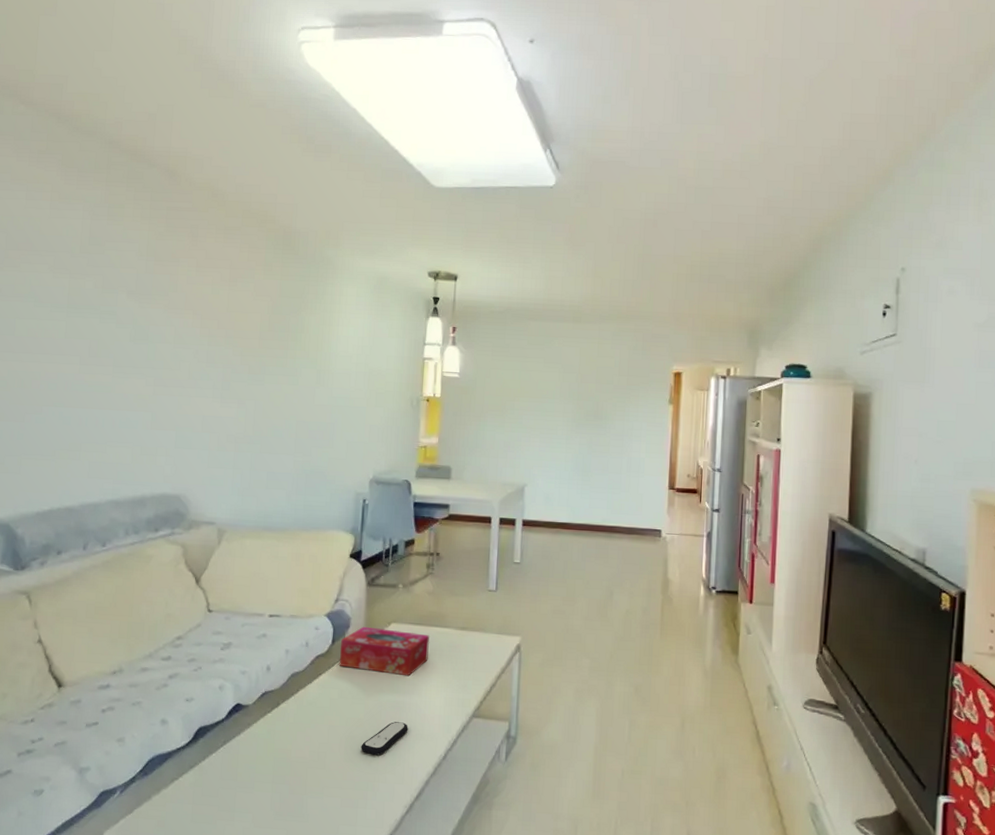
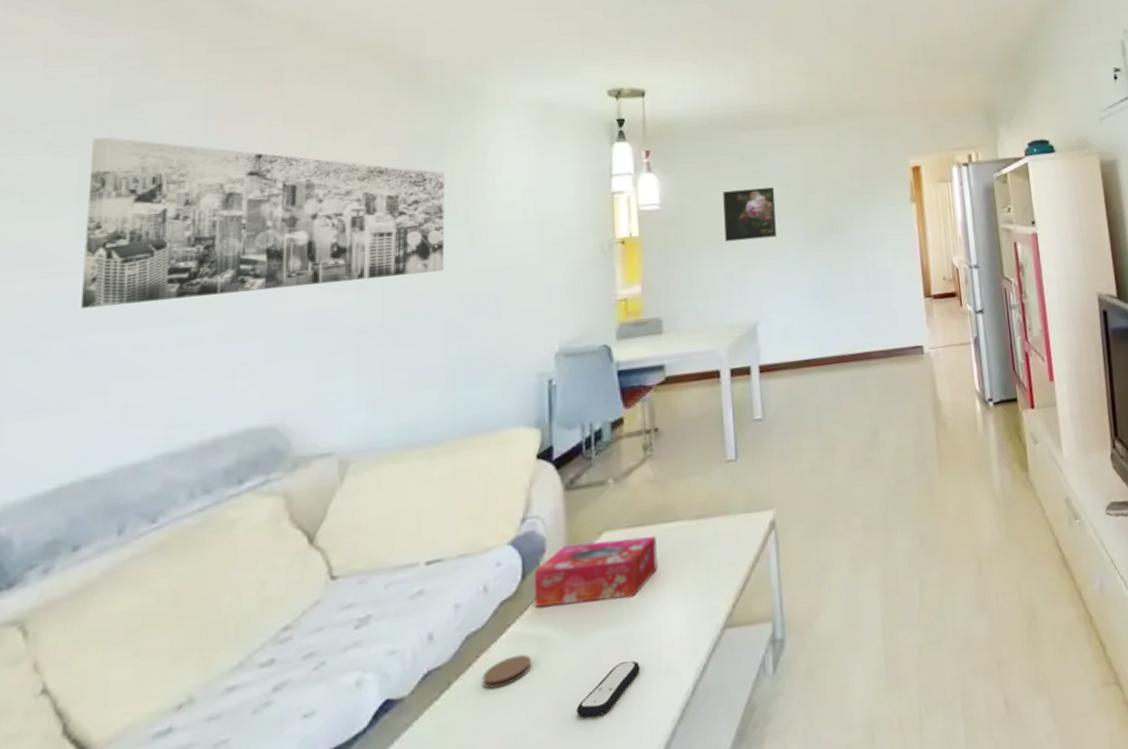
wall art: none [67,265,303,401] -> present [81,137,445,308]
coaster: none [300,696,334,717] -> present [482,654,532,689]
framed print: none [508,370,553,416] -> present [723,187,777,242]

